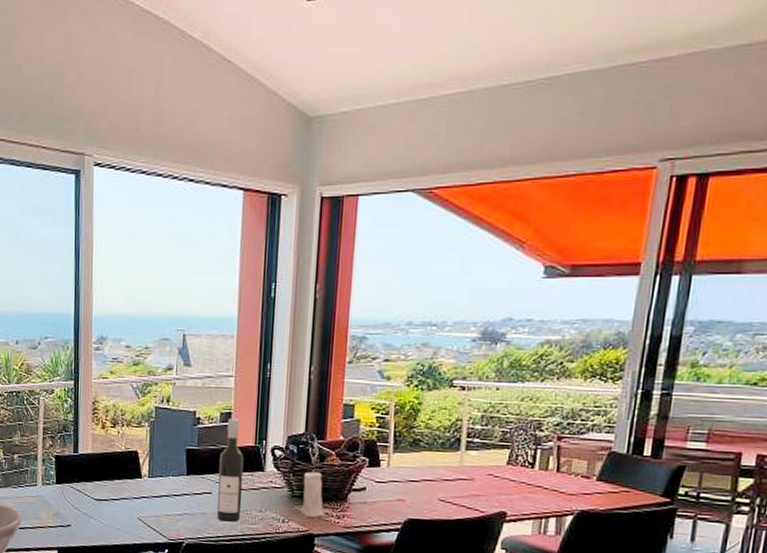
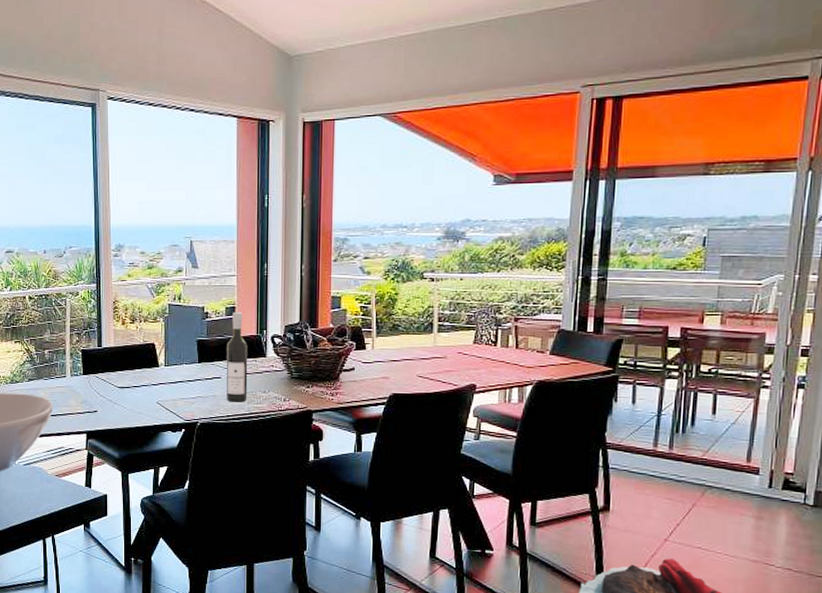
candle: present [300,469,324,518] -> none [298,353,320,396]

